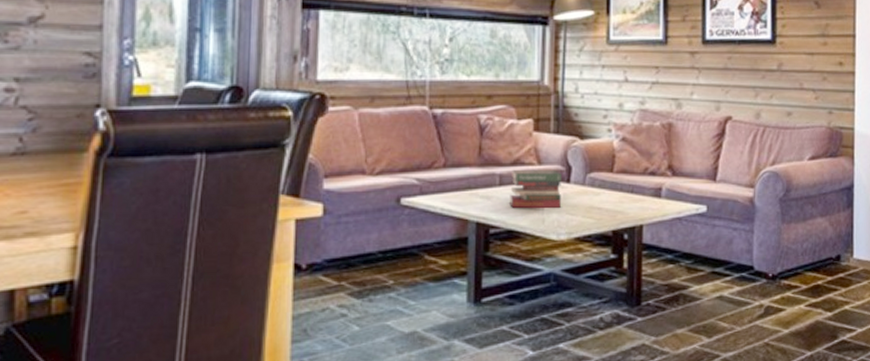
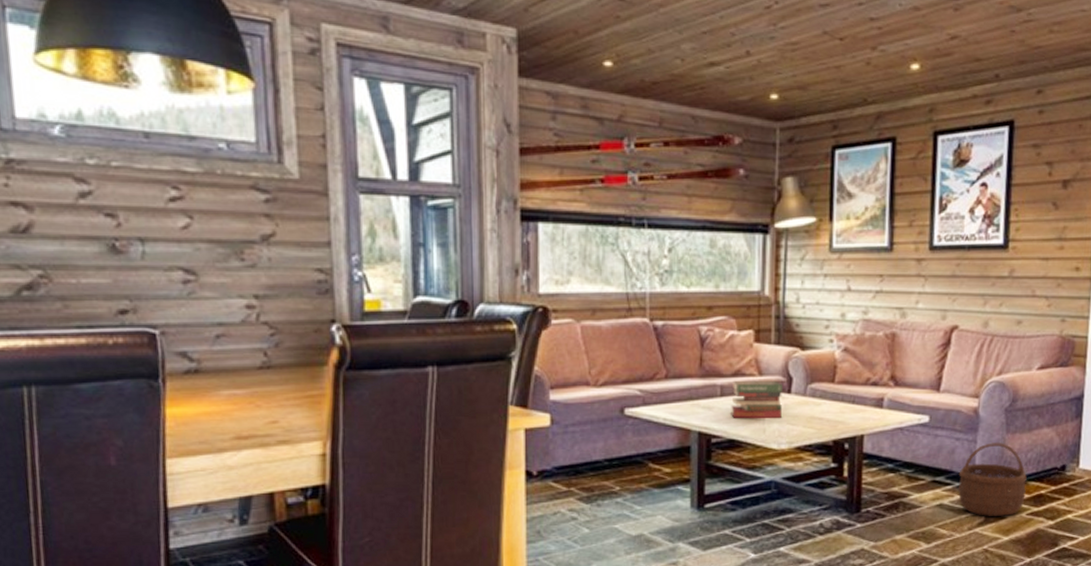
wicker basket: none [737,231,804,309] -> present [958,441,1027,517]

